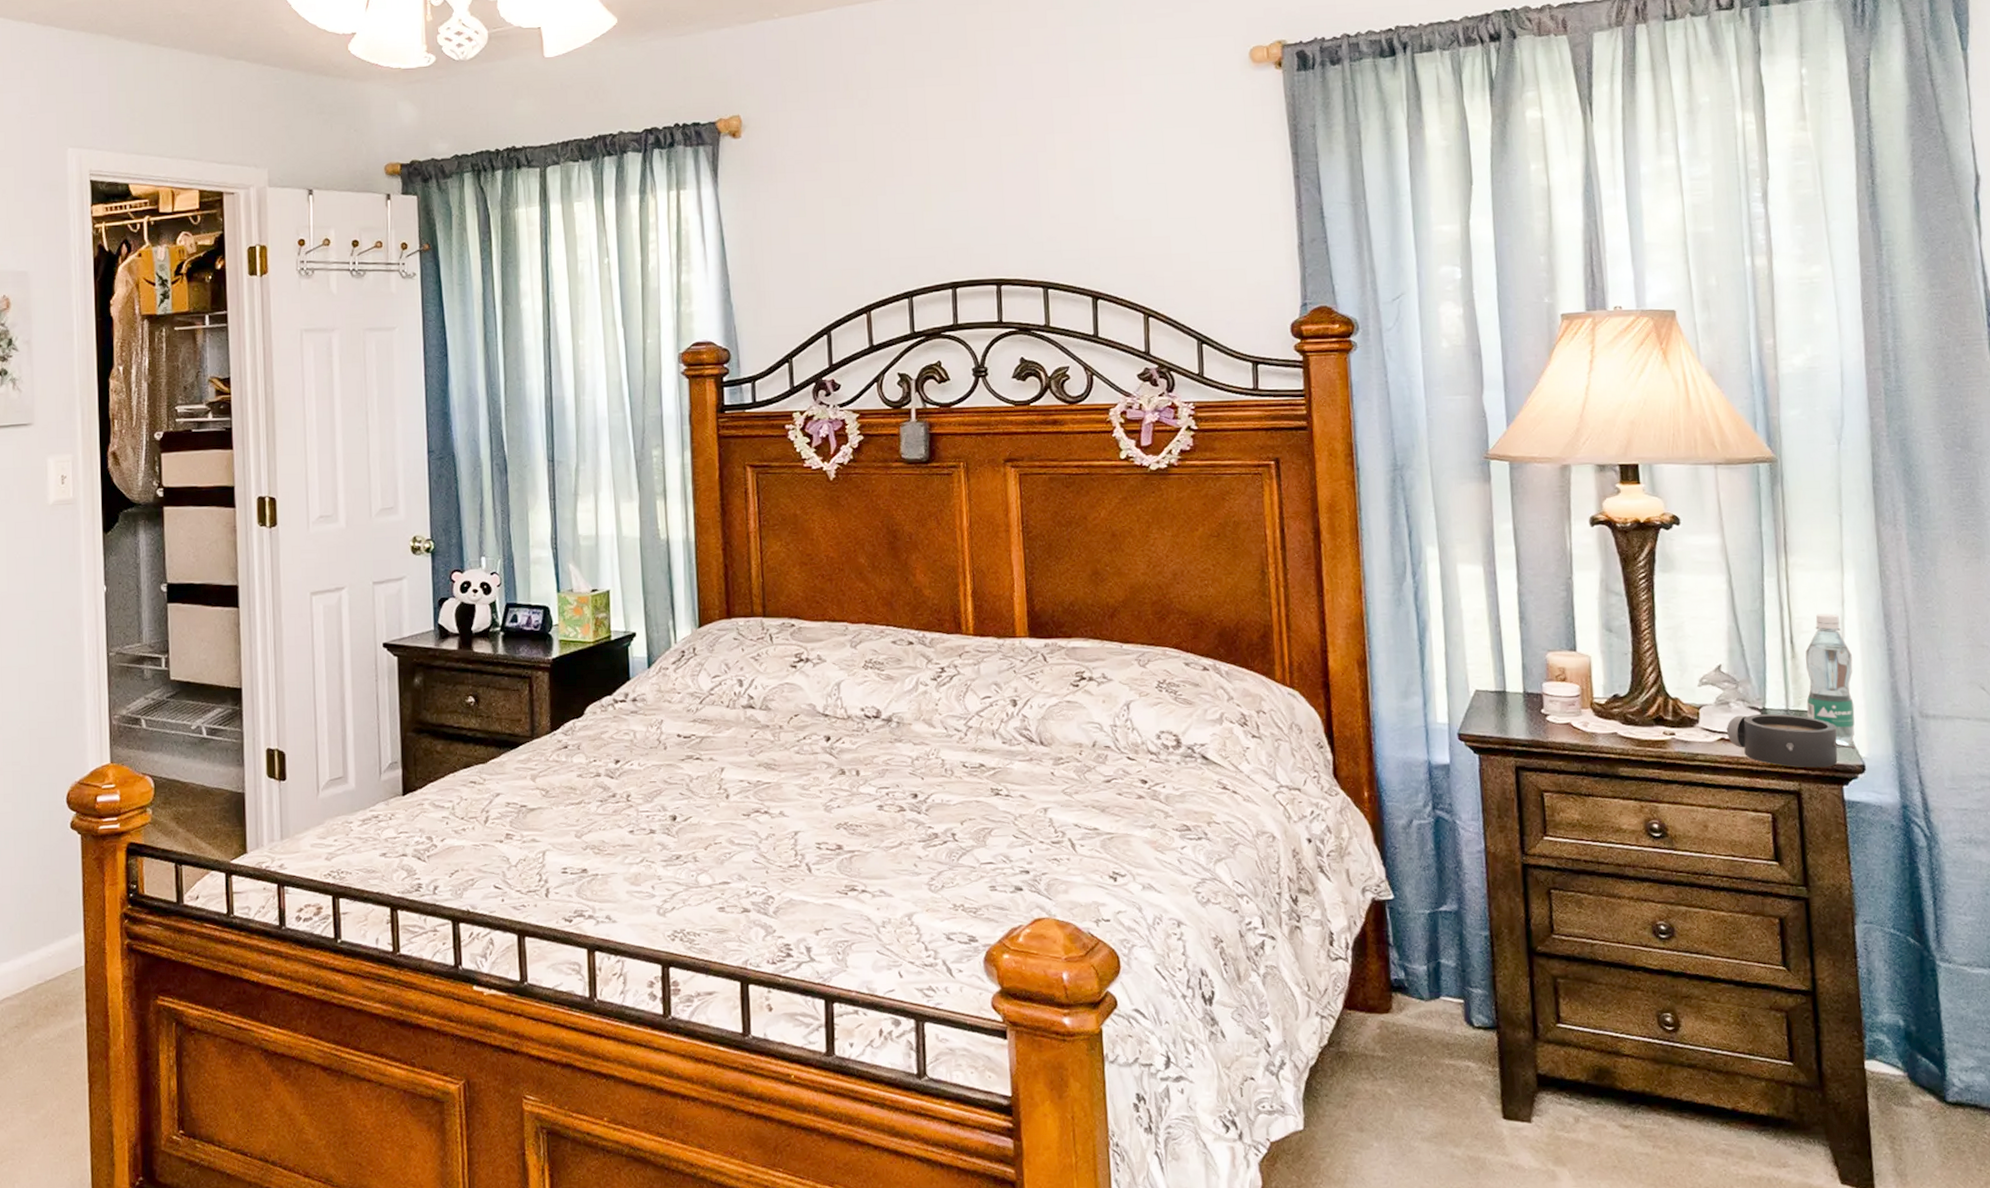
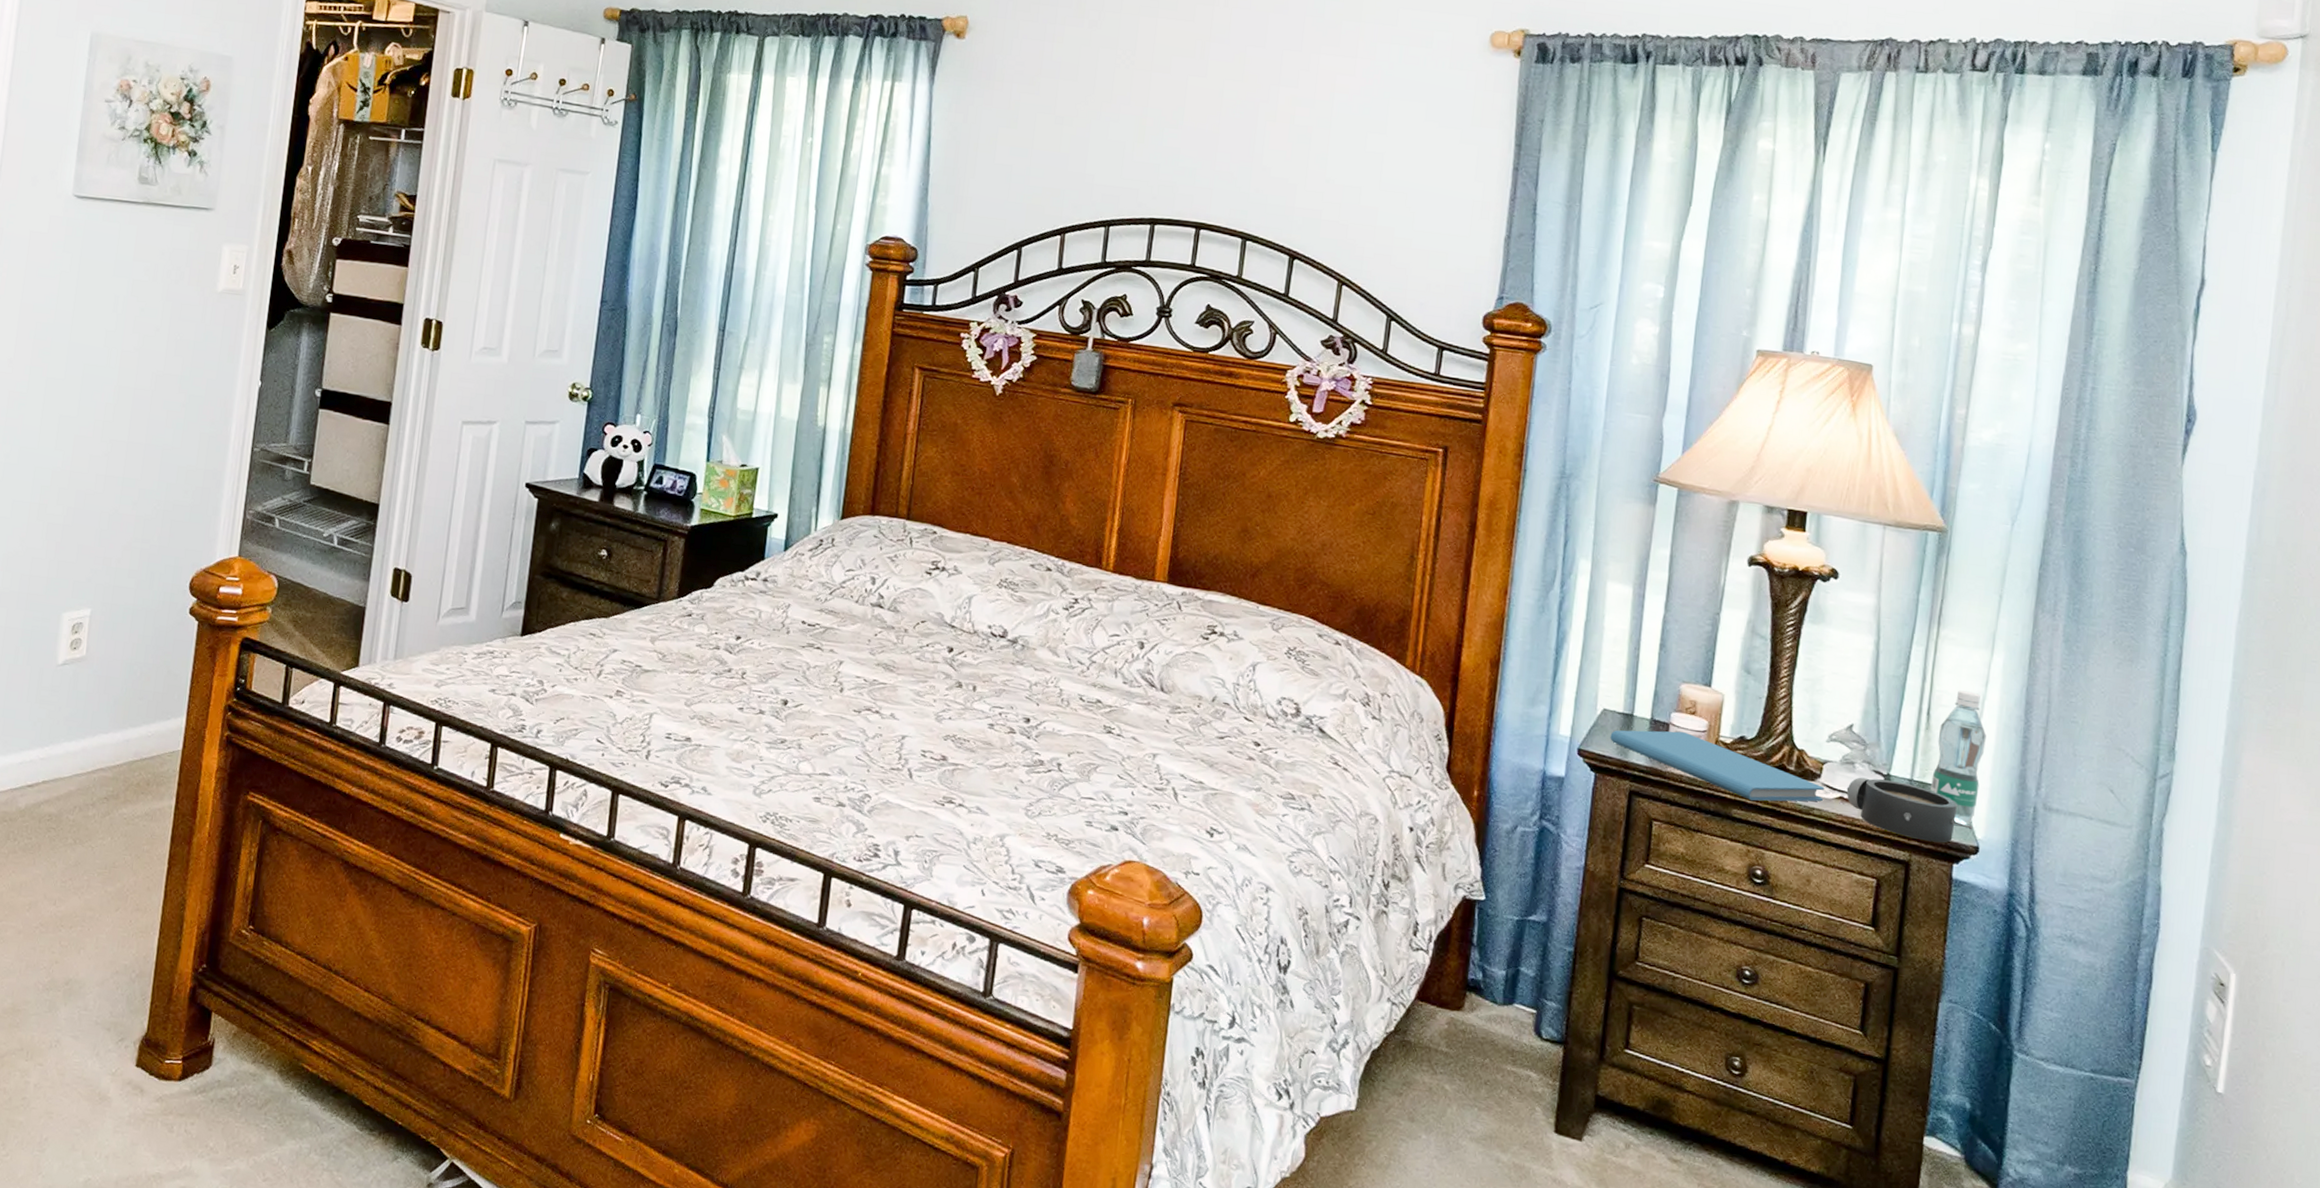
book: none [1487,700,1705,757] -> present [1610,730,1825,802]

